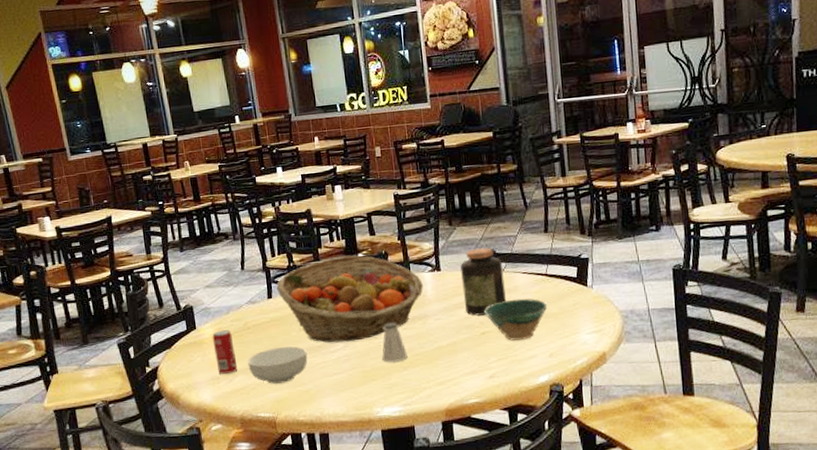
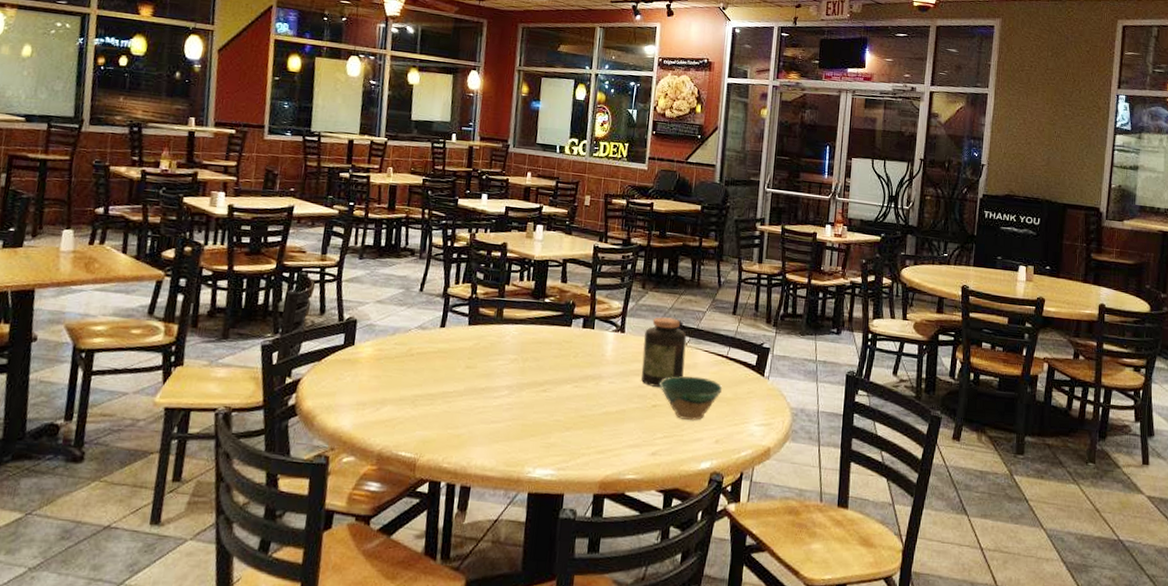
beverage can: present [212,330,238,374] -> none [366,351,392,401]
cereal bowl: present [247,346,308,384] -> none [400,382,469,422]
fruit basket: present [276,255,423,343] -> none [452,297,604,390]
saltshaker: present [382,322,408,362] -> none [546,376,573,420]

